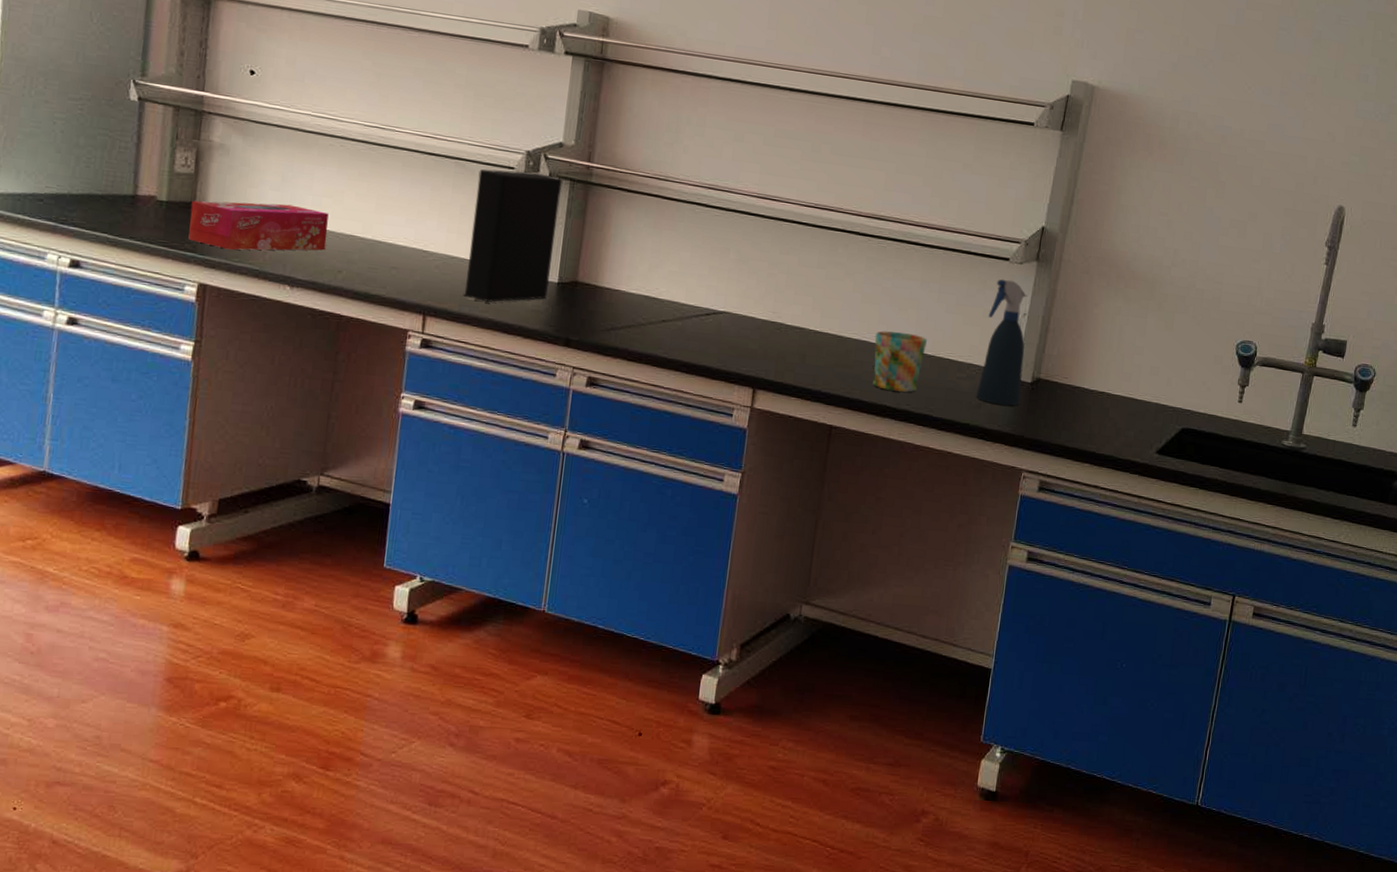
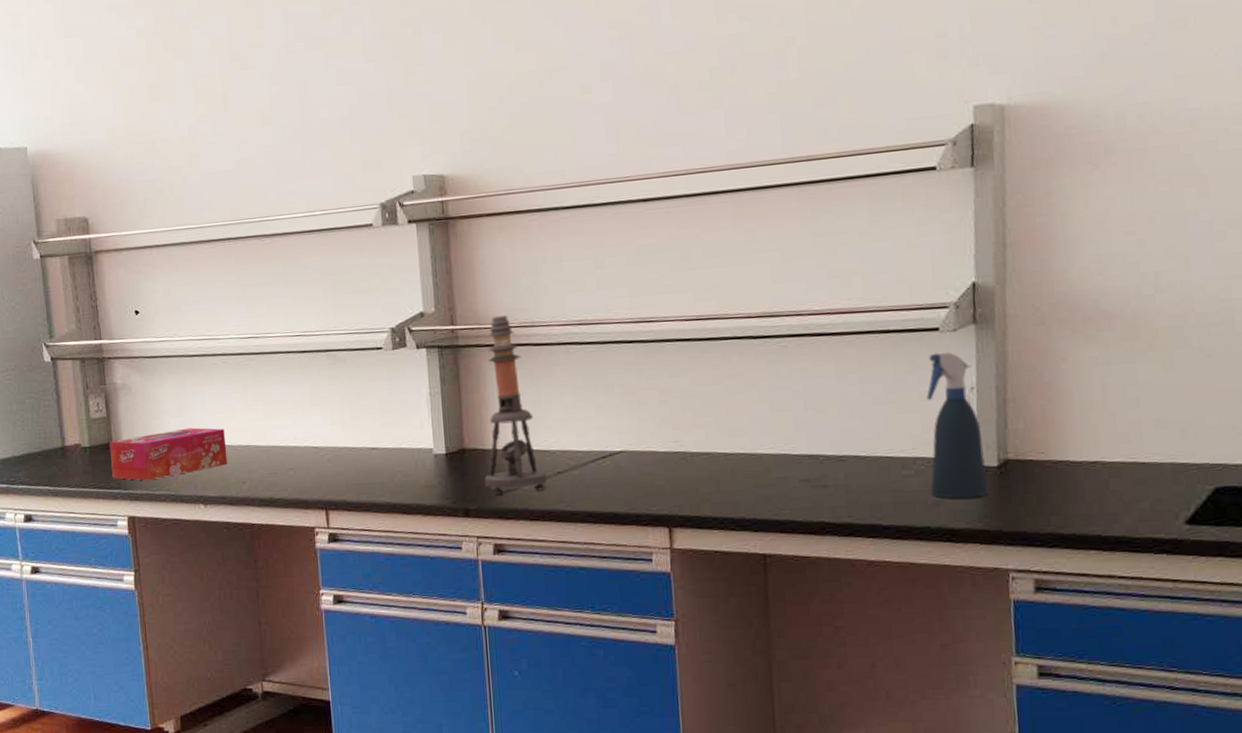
binder: present [464,169,563,302] -> none [350,347,438,486]
microscope: none [590,163,652,335] -> present [484,315,548,495]
mug: present [873,331,928,392] -> none [794,436,859,504]

